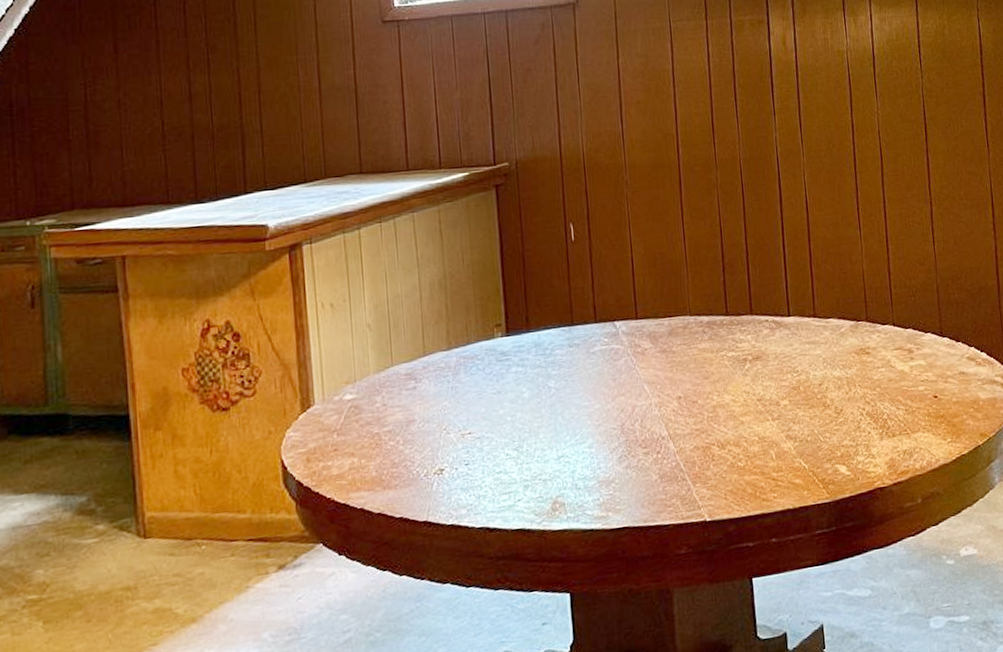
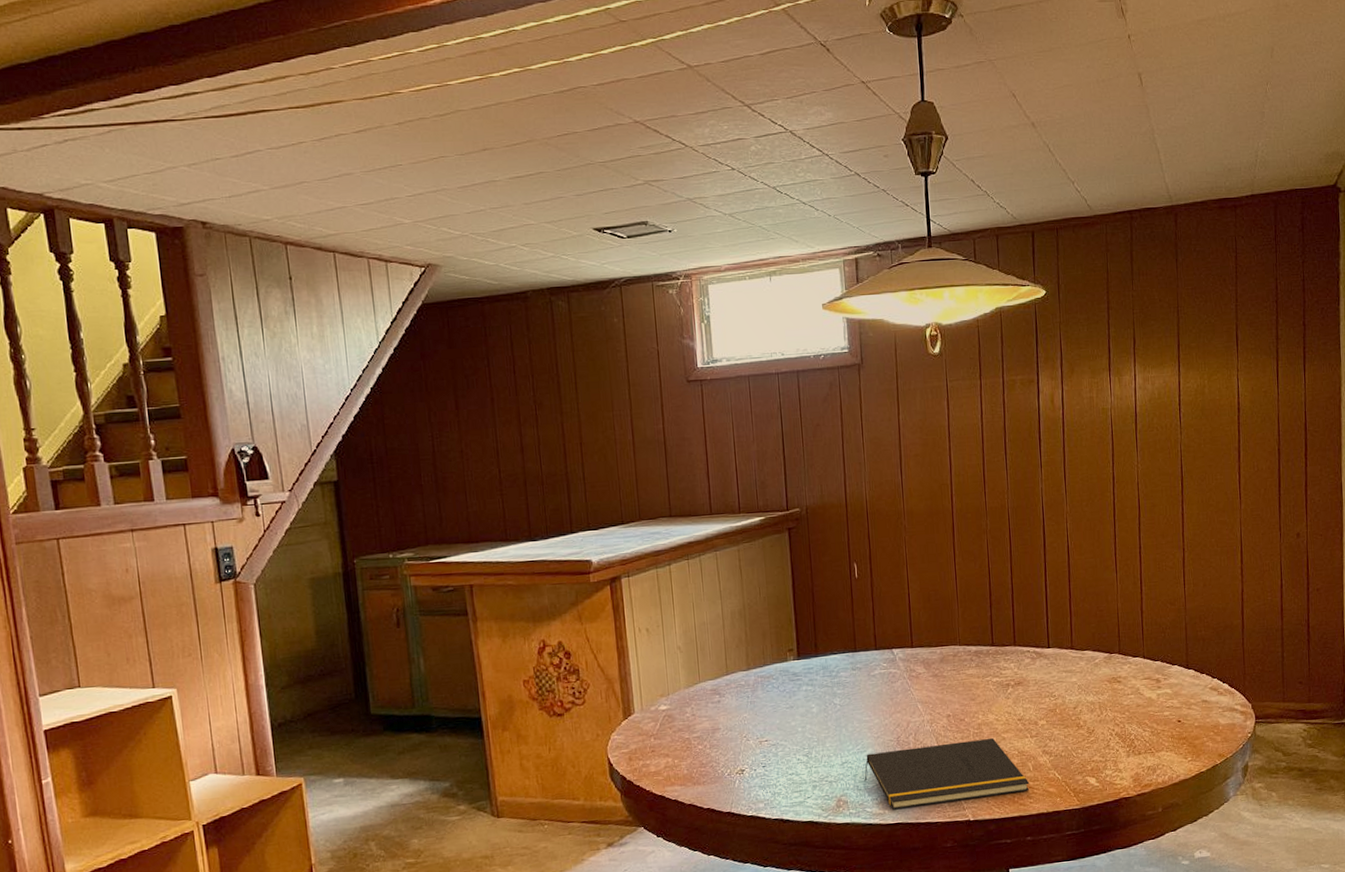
notepad: none [584,423,773,511] -> present [864,738,1030,809]

